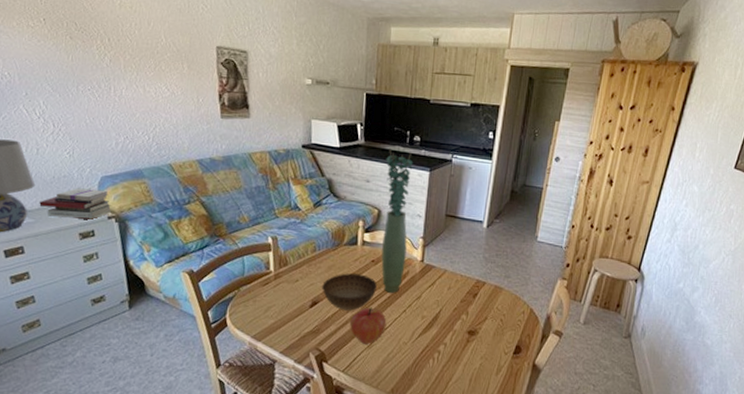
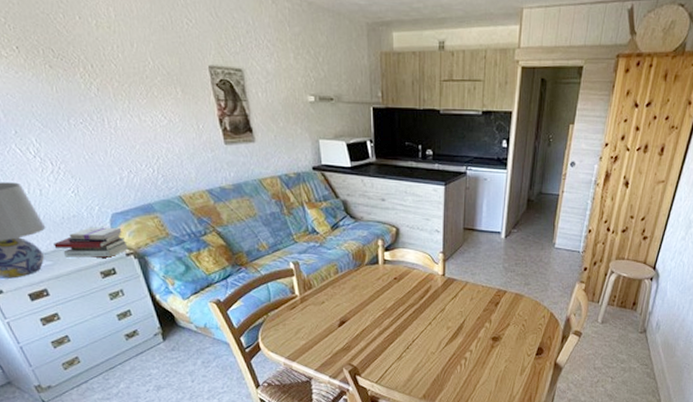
bowl: present [321,273,377,311] -> none [347,292,401,327]
fruit: present [350,307,387,344] -> none [379,322,414,357]
vase: present [381,149,414,293] -> none [399,165,428,307]

